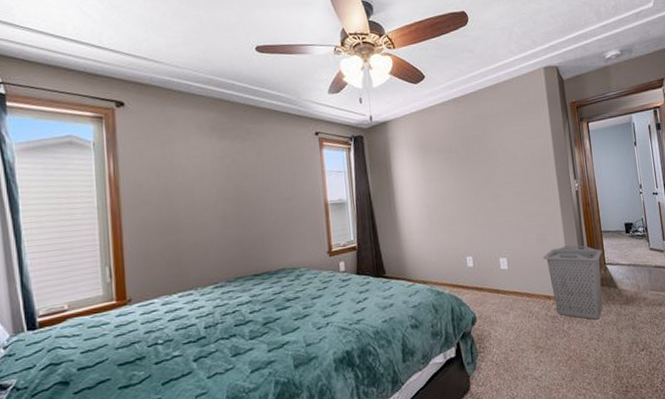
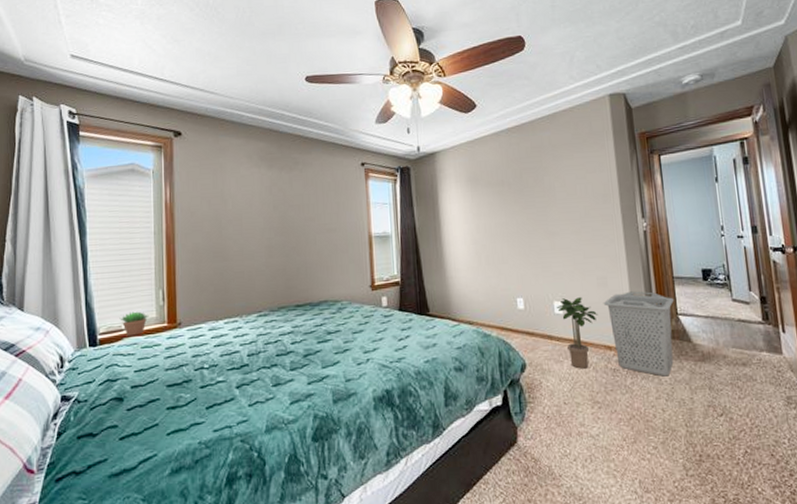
succulent plant: none [61,290,95,317] -> present [119,311,149,336]
potted plant: none [501,253,539,319] -> present [556,297,599,369]

